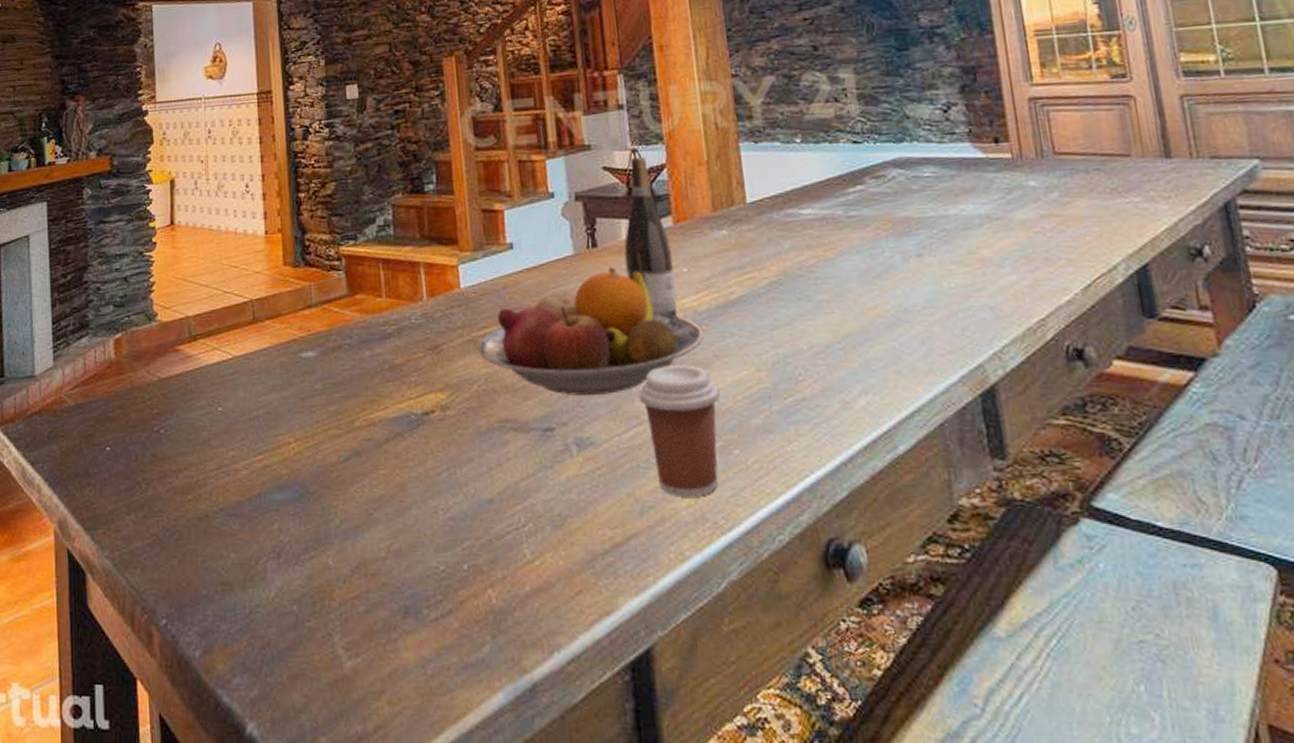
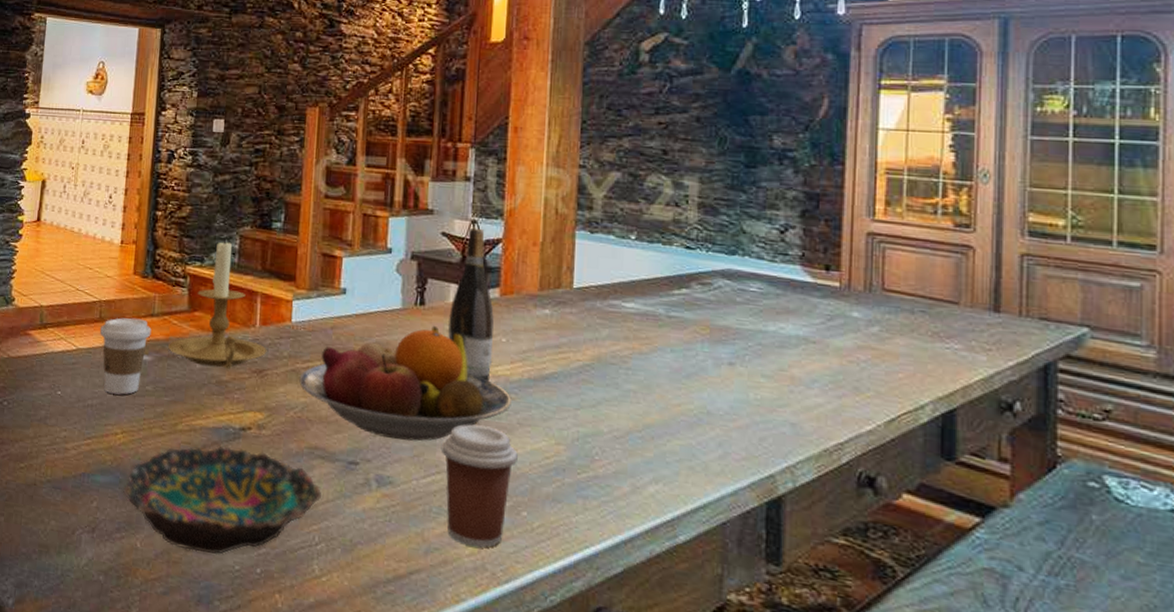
coffee cup: none [255,312,312,400] -> present [99,317,152,395]
bowl: none [305,434,520,558] -> present [123,446,321,554]
candle holder: none [331,210,439,352] -> present [167,238,267,369]

